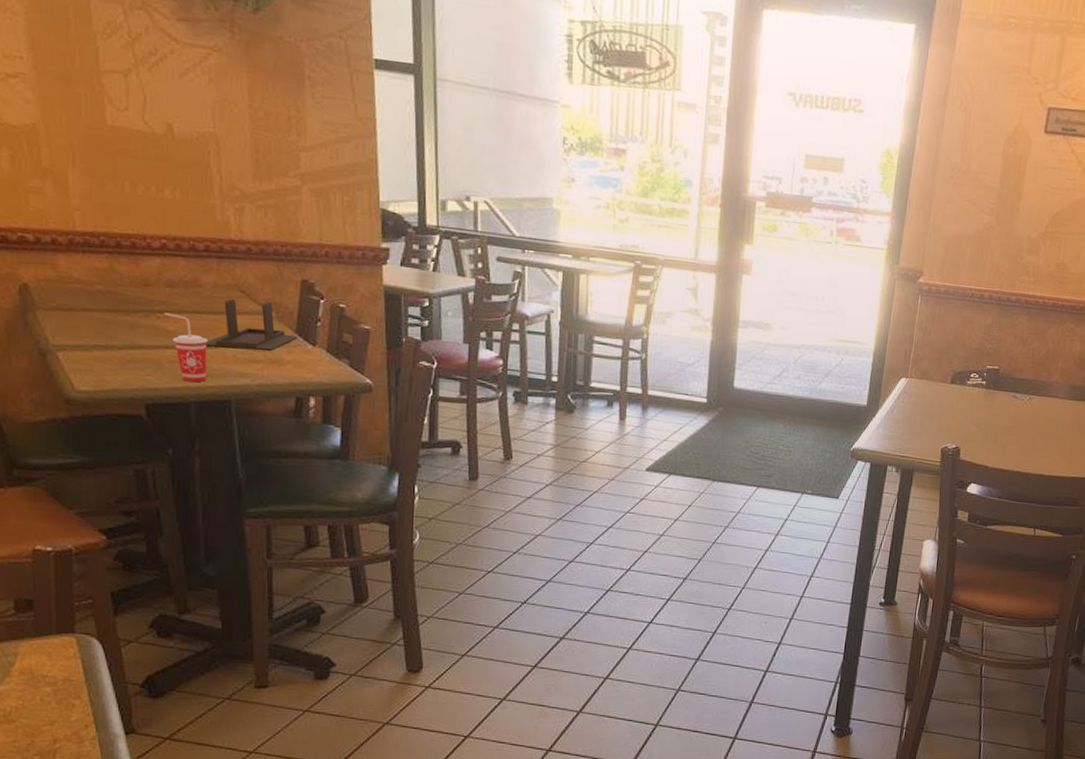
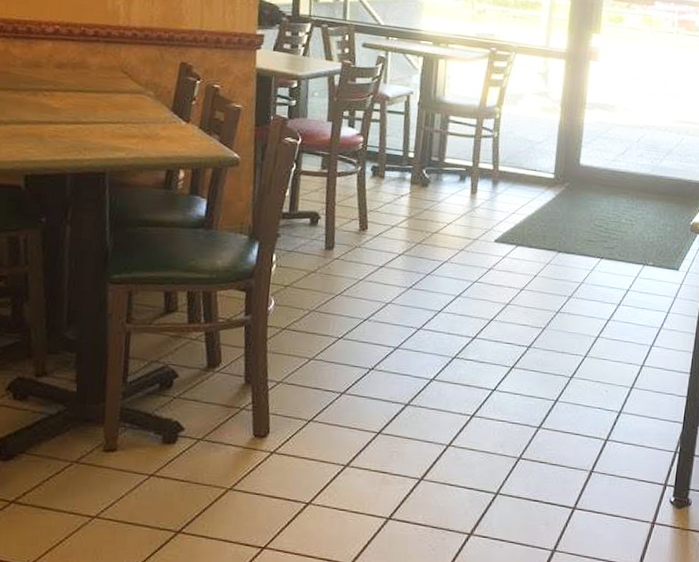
beverage cup: present [164,312,207,383] -> none [51,91,89,155]
napkin holder: present [206,298,298,351] -> none [87,78,173,127]

